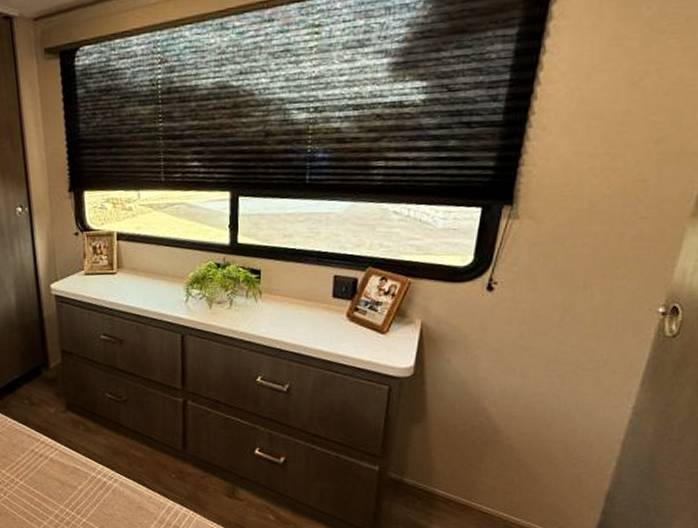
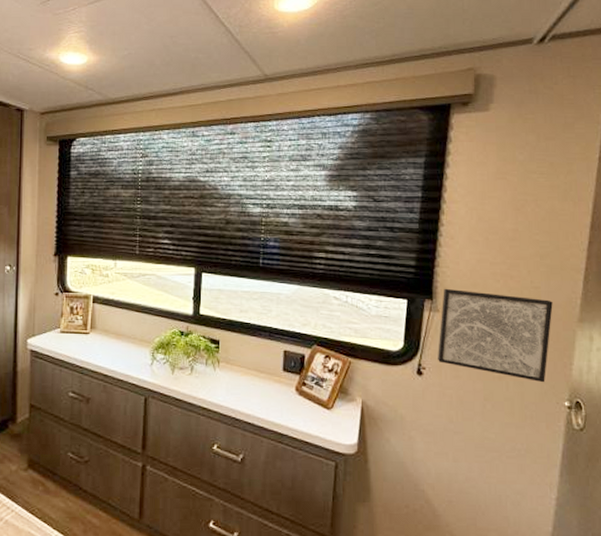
wall art: none [513,190,662,289] -> present [438,288,553,383]

